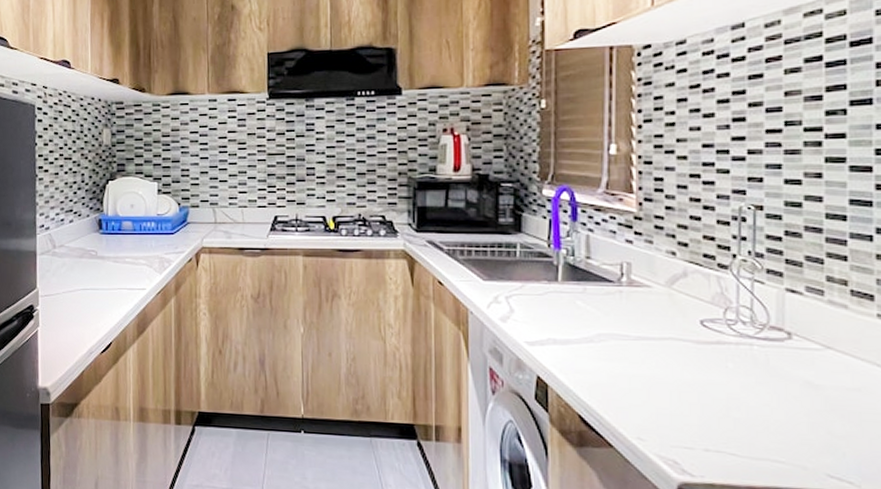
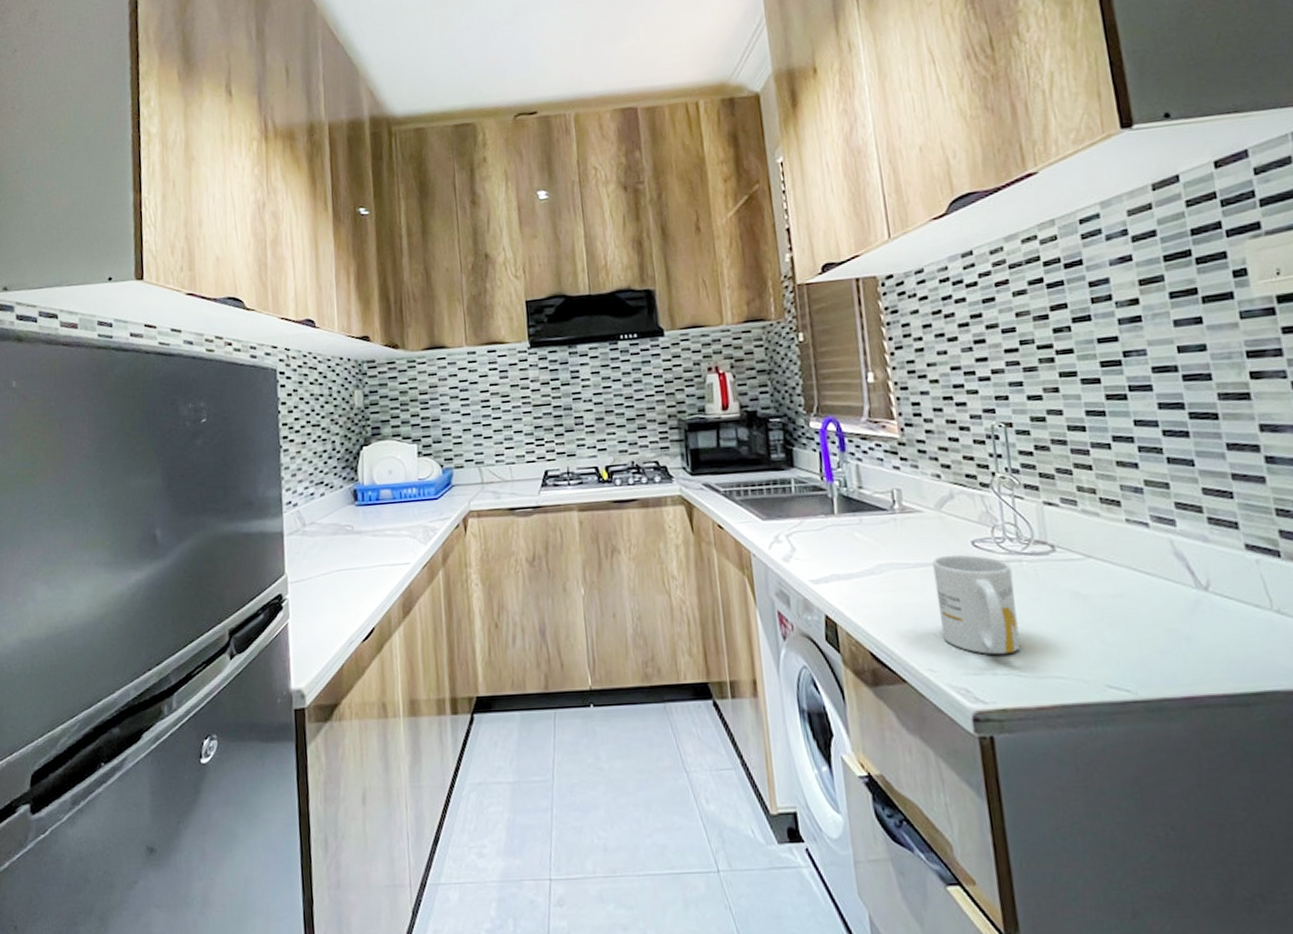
mug: none [655,331,740,433] -> present [932,554,1021,655]

